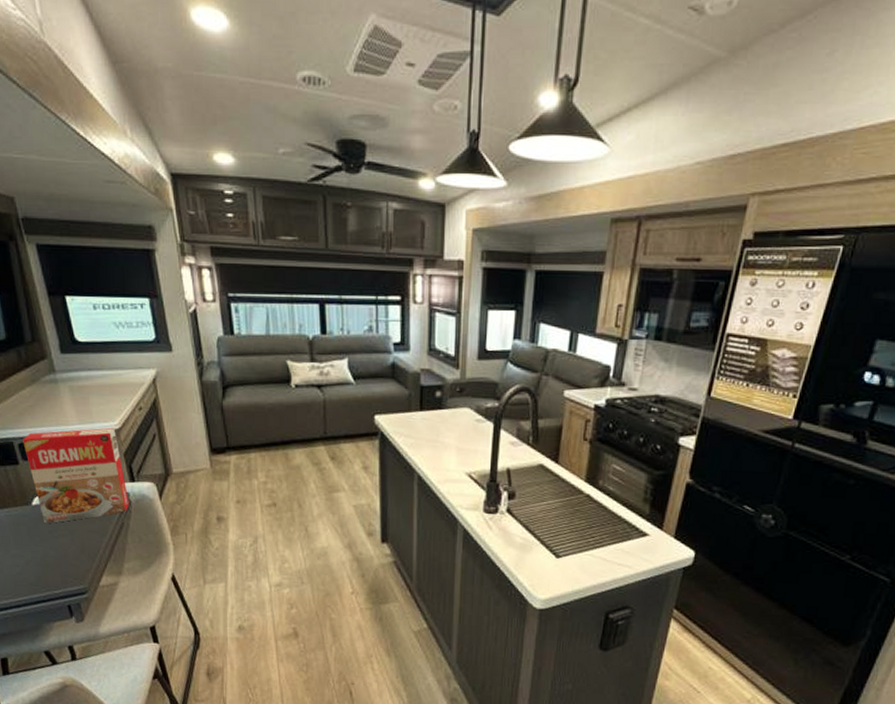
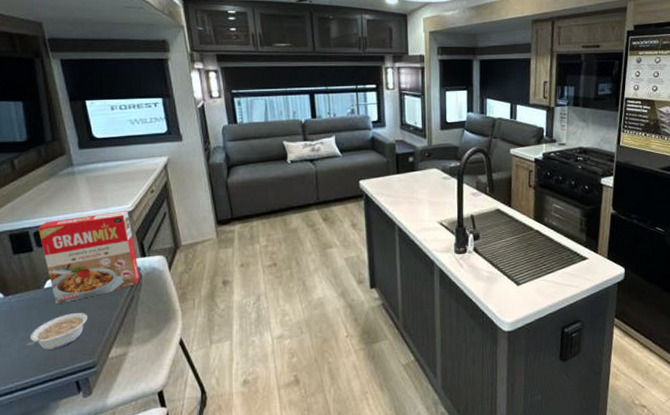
legume: none [17,535,78,571] -> present [26,313,88,350]

